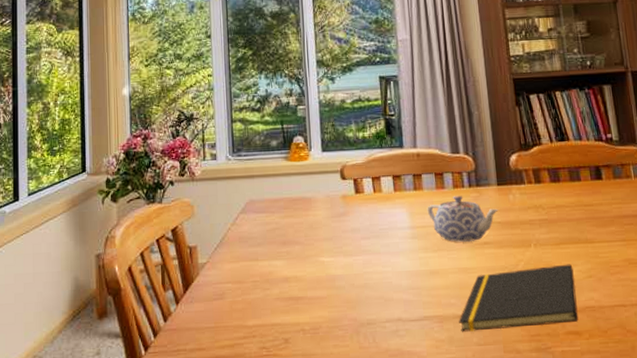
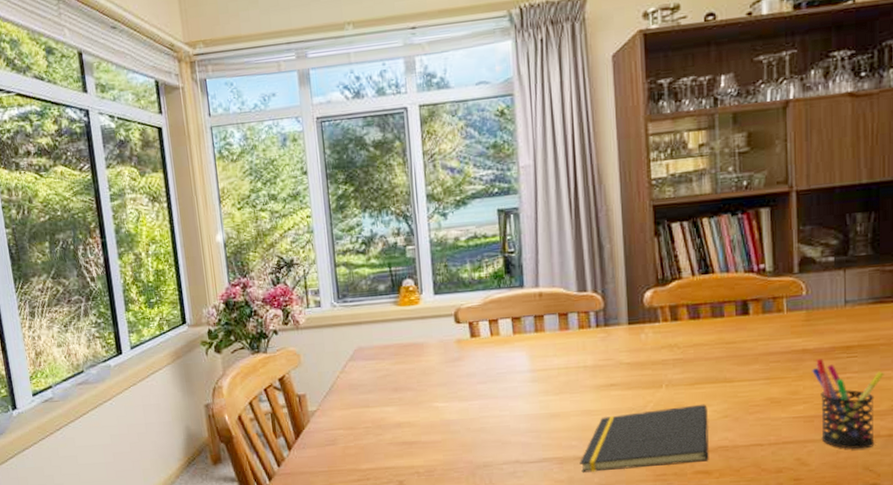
teapot: present [427,195,499,243] -> none [549,336,628,385]

